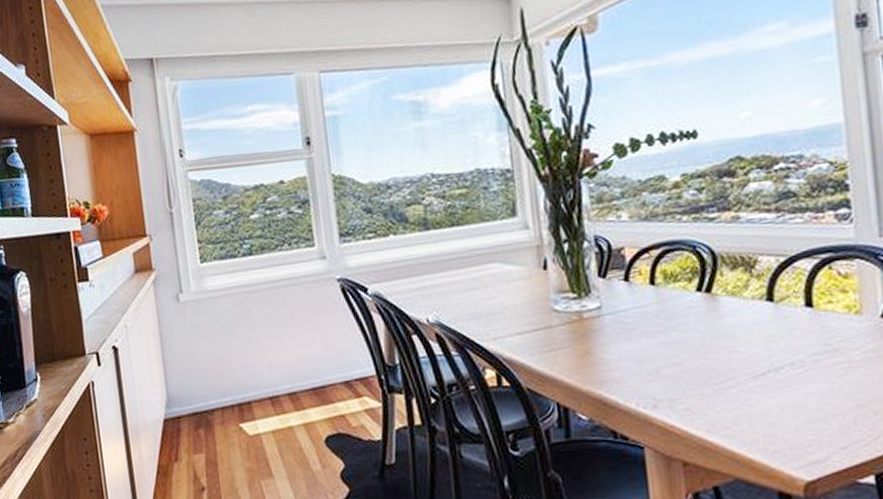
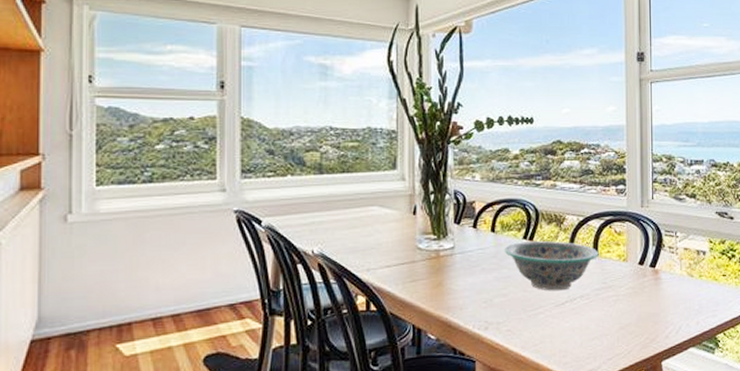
decorative bowl: none [670,291,815,358] -> present [504,241,599,291]

